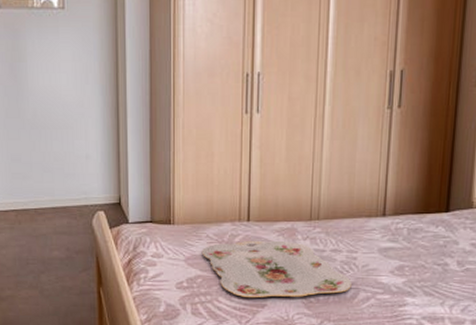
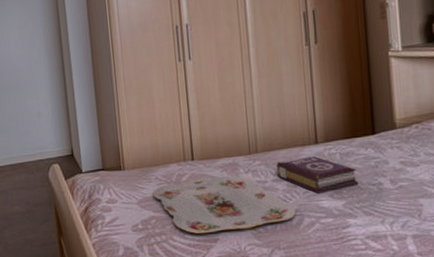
book: none [336,229,423,269] -> present [276,156,359,194]

